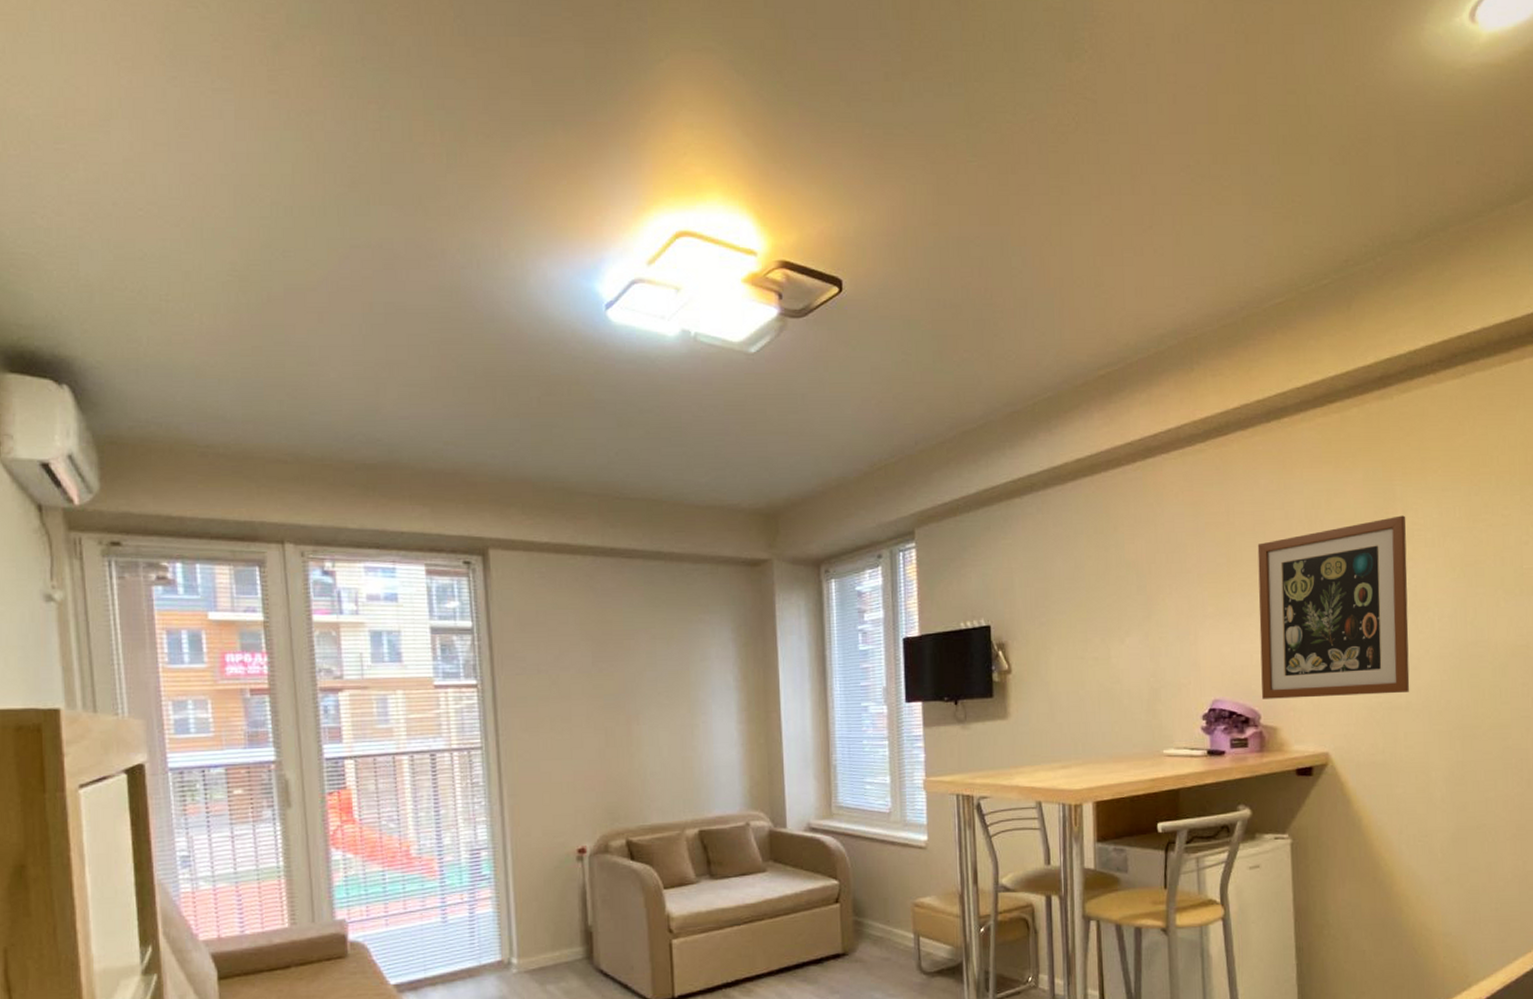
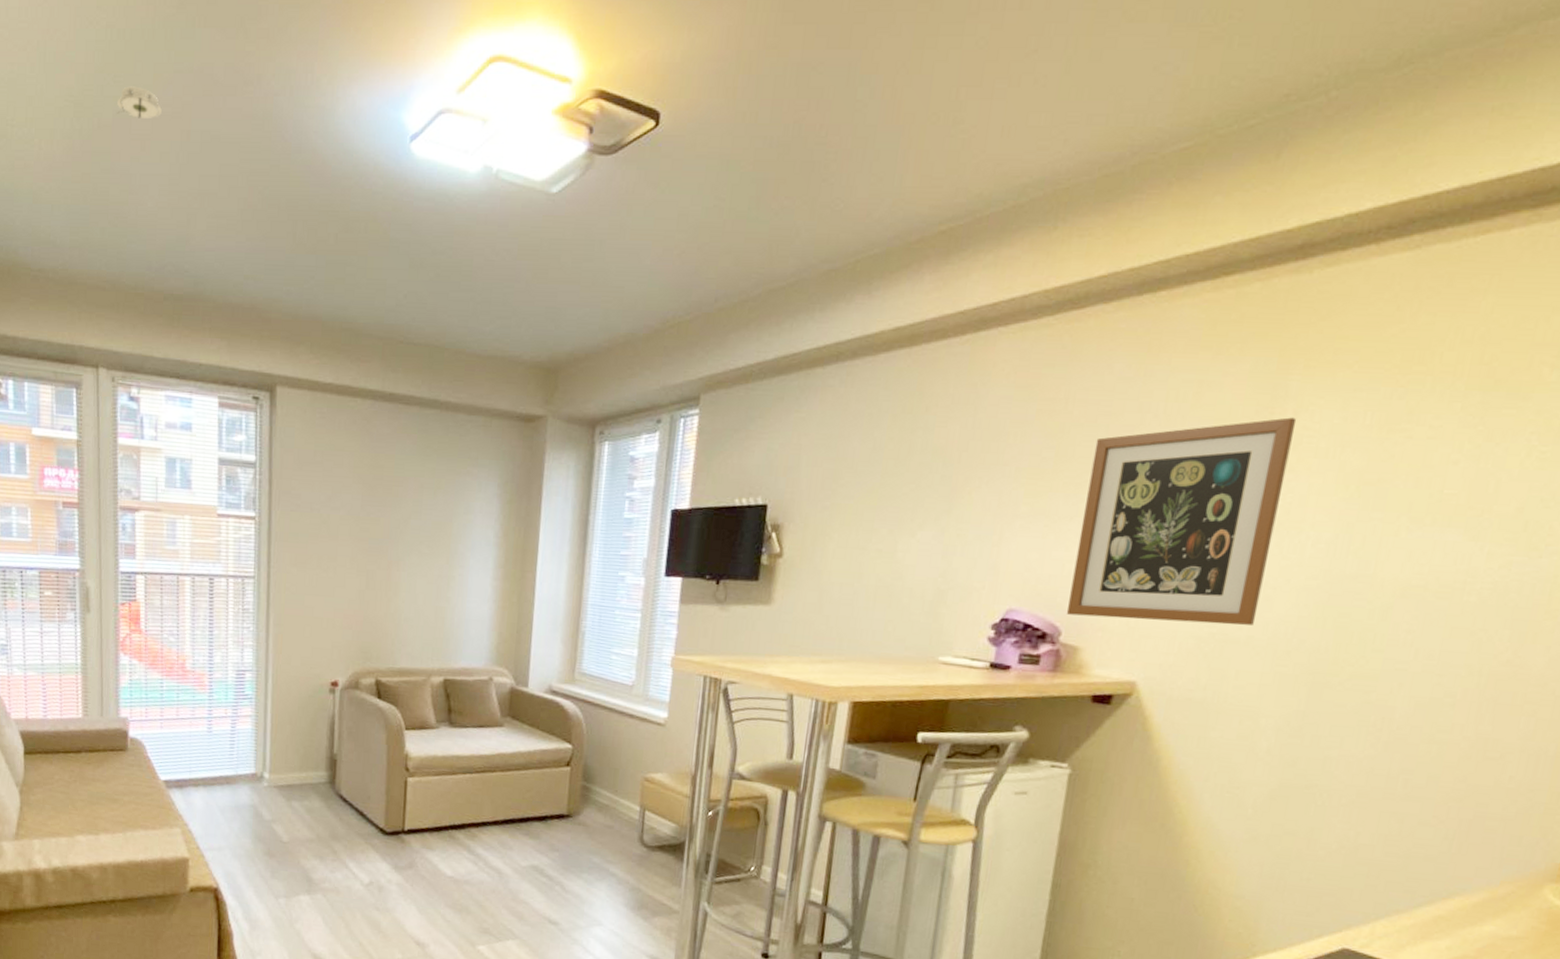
smoke detector: none [287,261,339,292] -> present [116,86,162,118]

